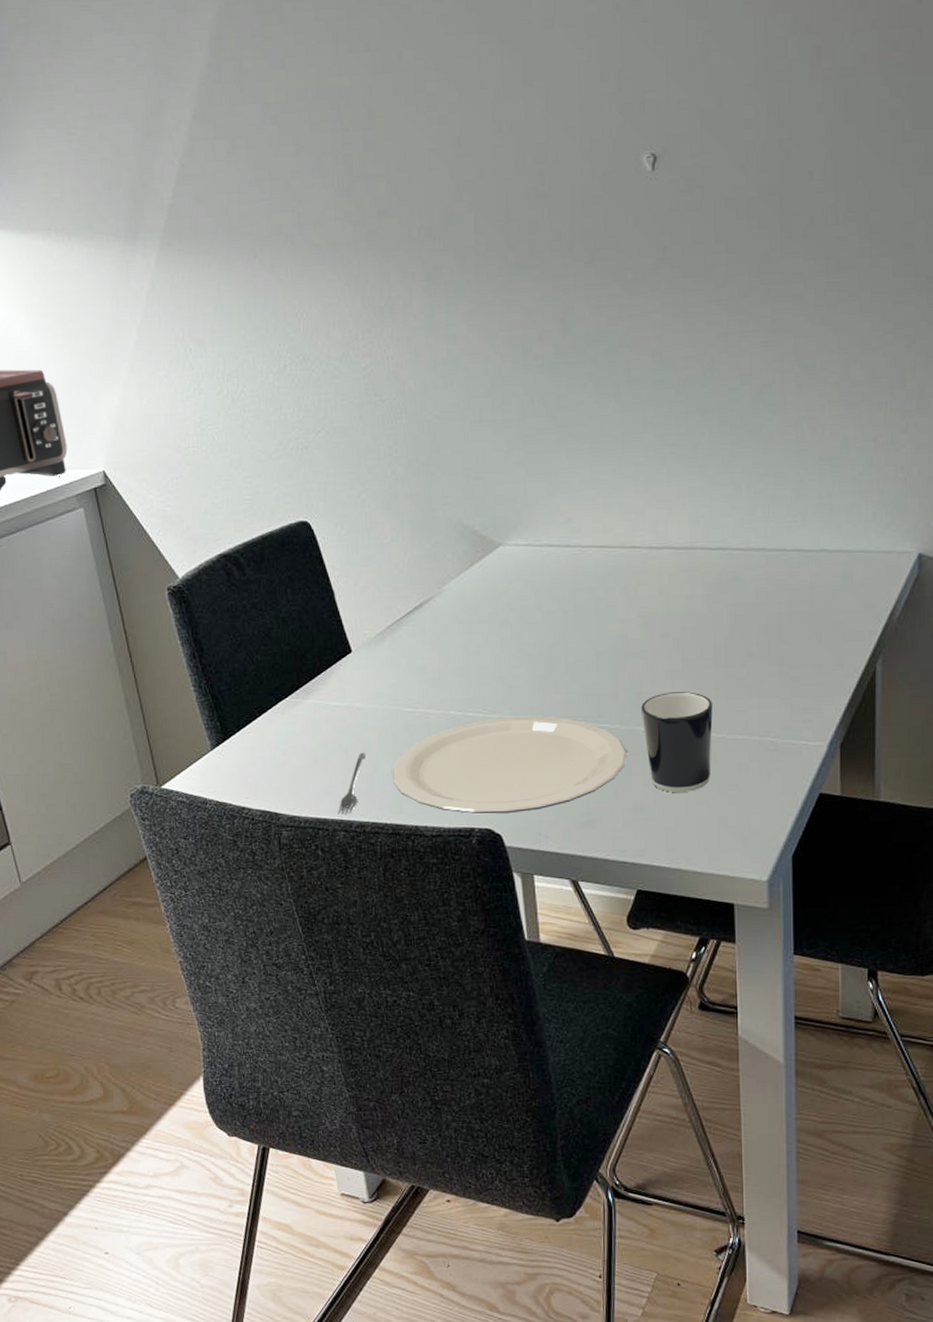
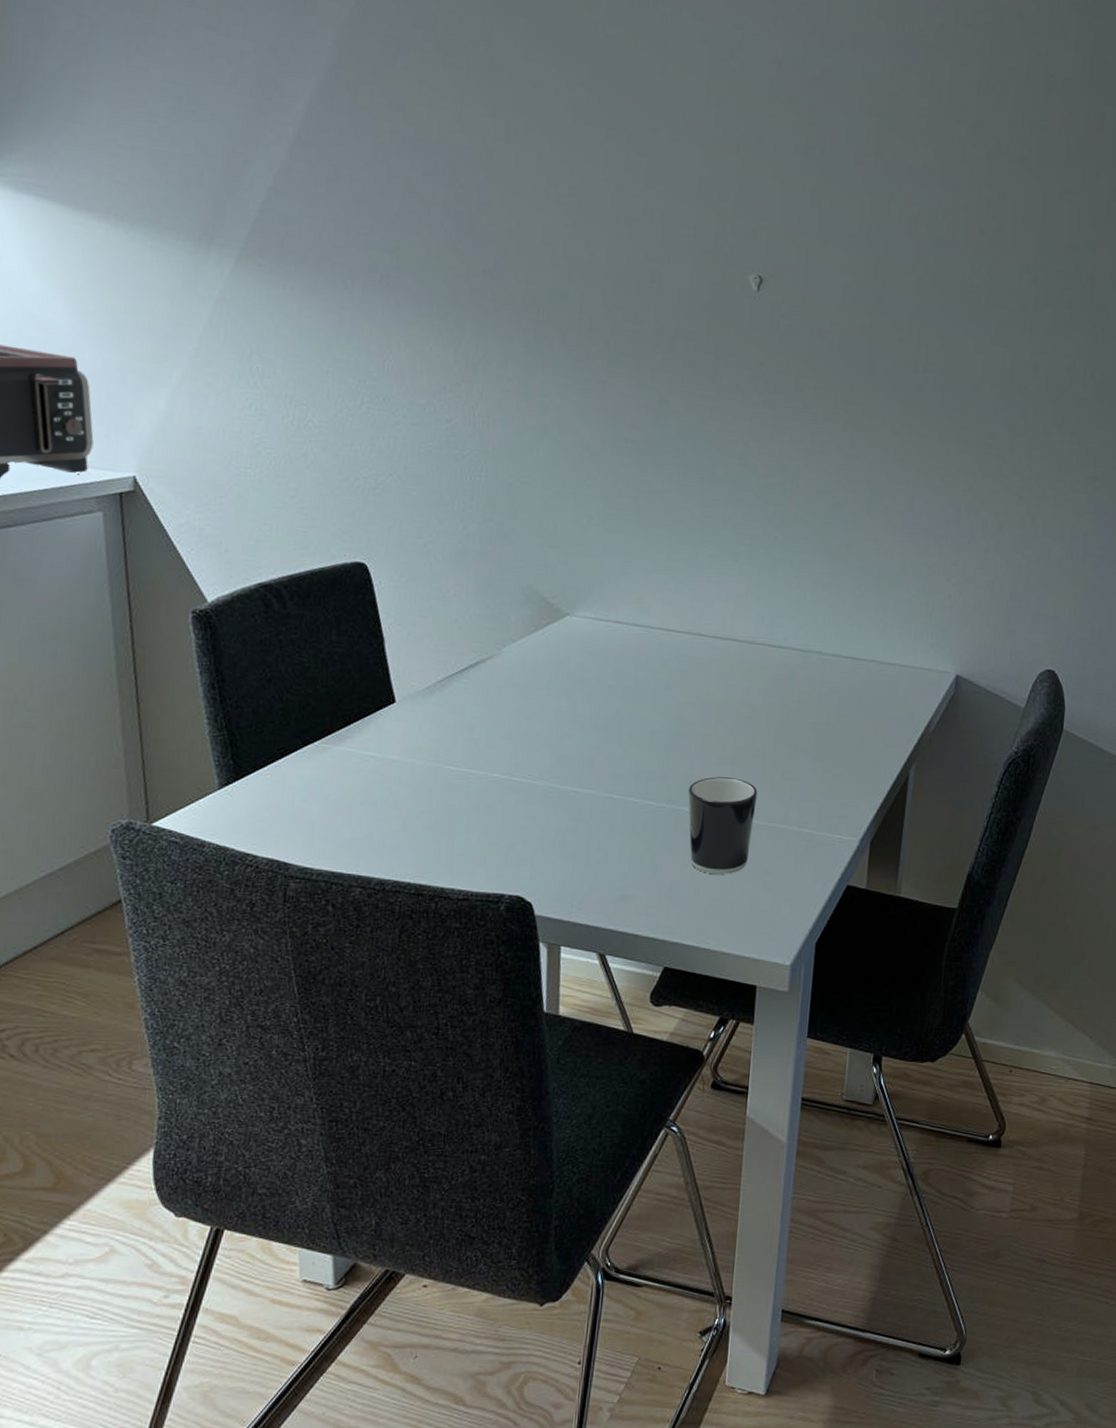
fork: present [338,752,366,815] -> none [357,806,397,870]
plate: present [392,715,627,815] -> none [421,784,670,883]

